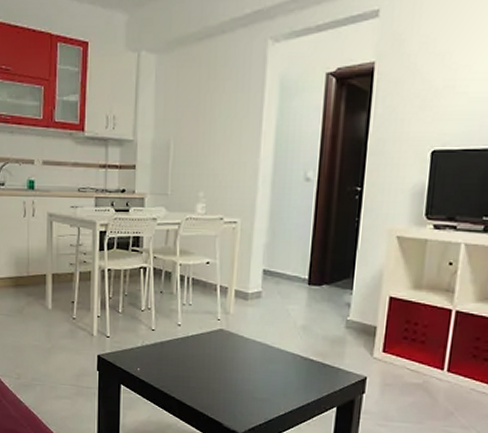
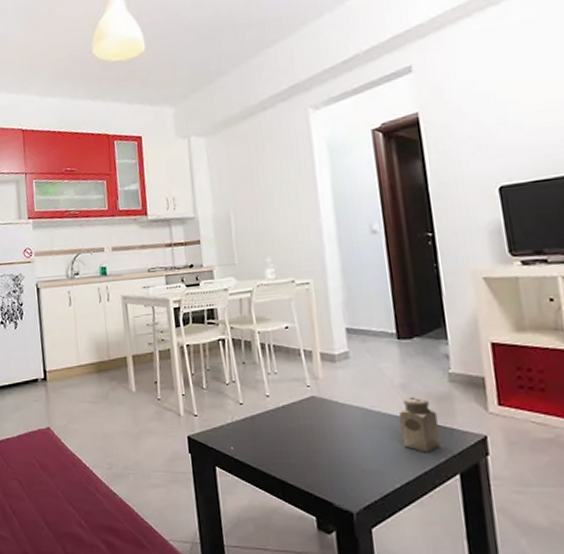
salt shaker: none [294,337,329,387] -> present [399,396,441,453]

